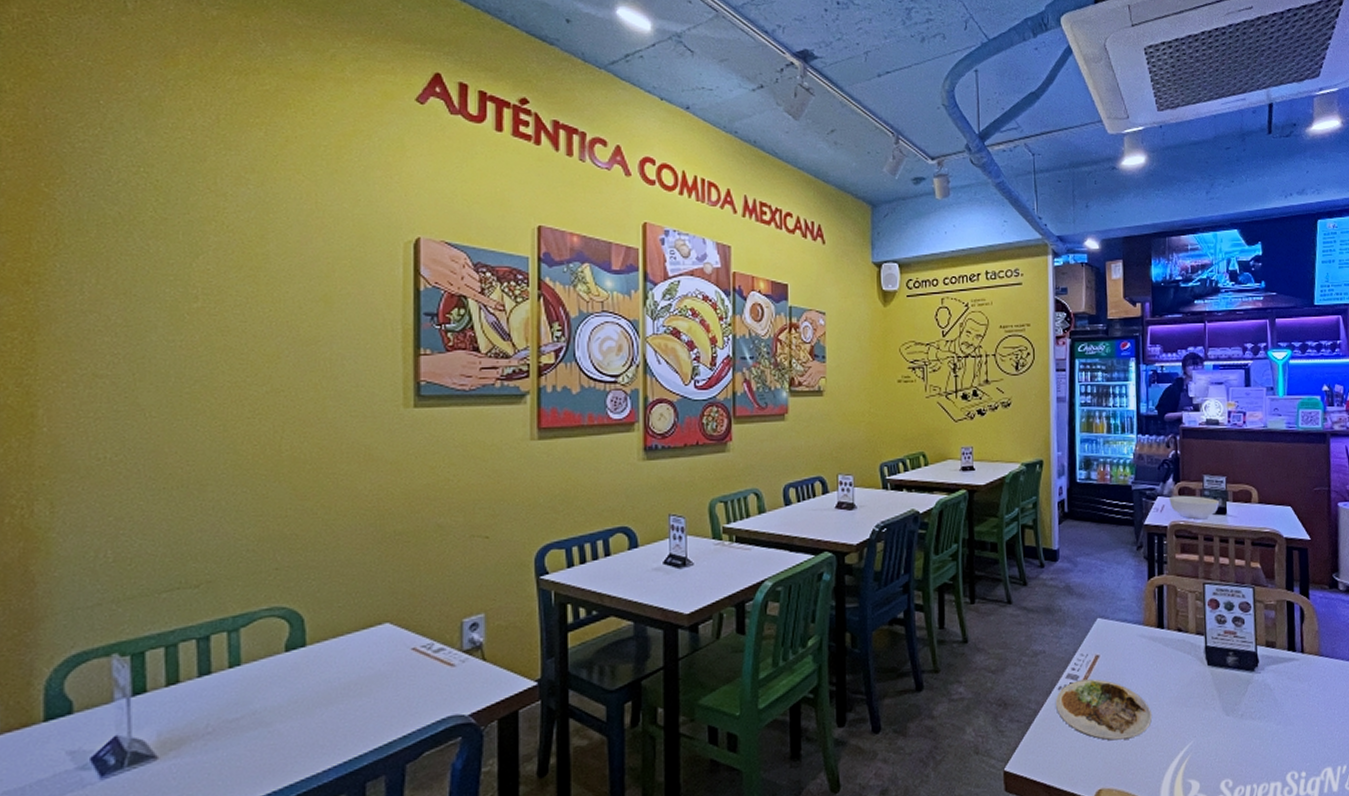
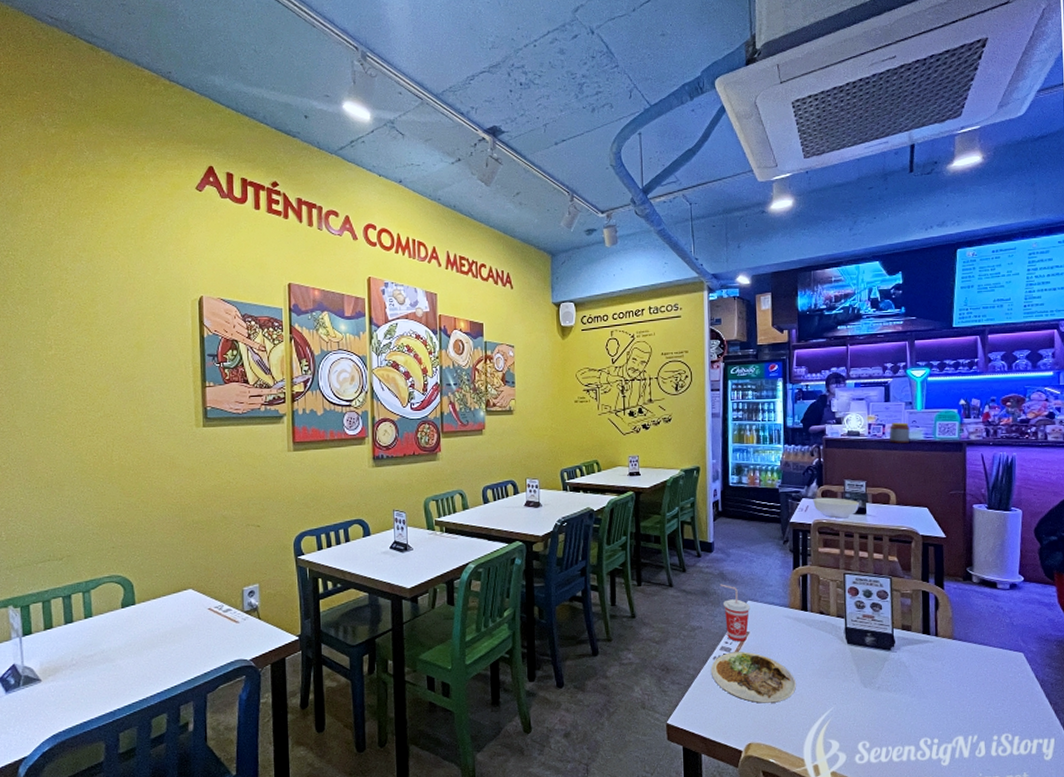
beverage cup: none [1065,599,1101,668] -> present [719,584,751,642]
jar: none [1250,410,1272,434] -> present [889,422,910,444]

